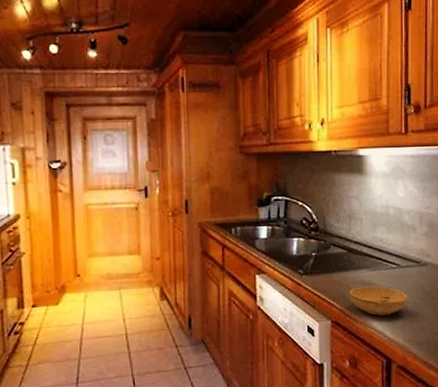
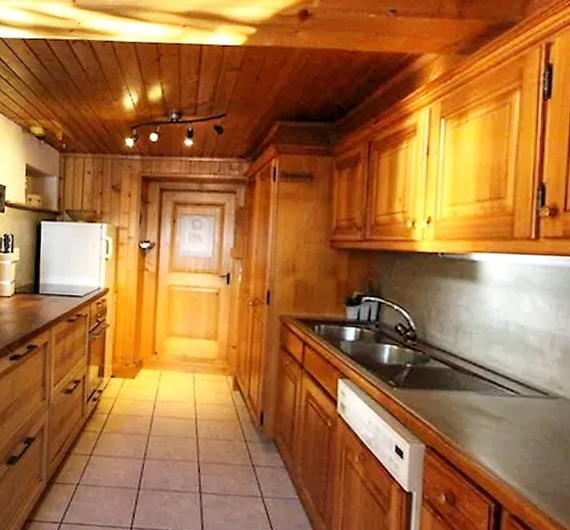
bowl: present [349,285,408,316] -> none [450,411,530,451]

